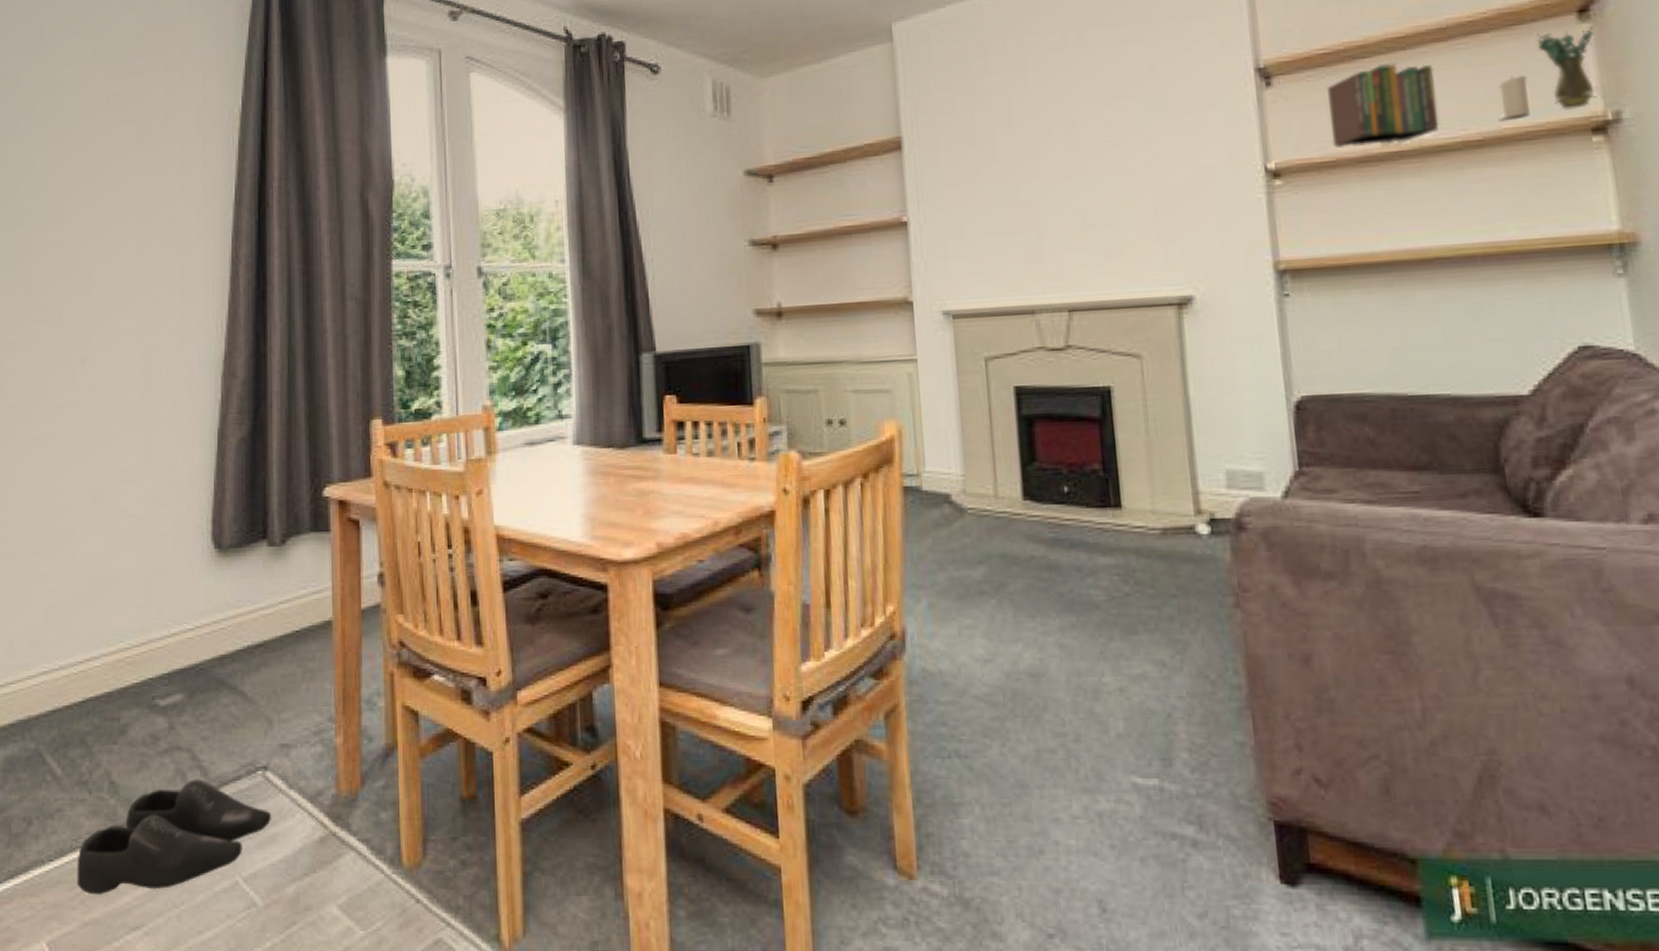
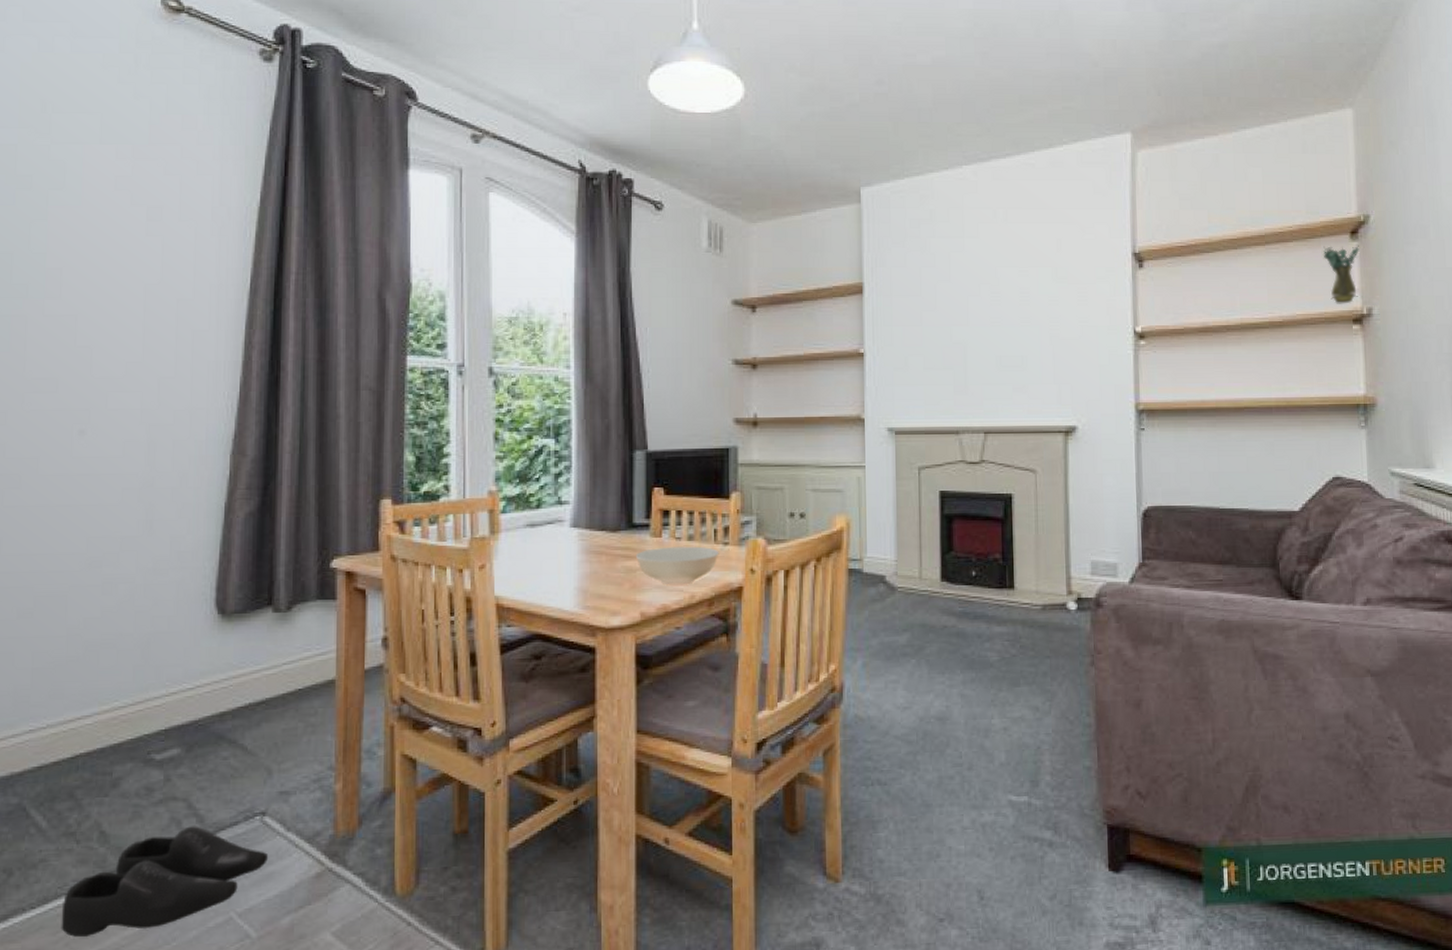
bowl: none [647,463,745,510] -> present [635,546,719,585]
books: present [1327,64,1439,149] -> none [1182,259,1255,320]
candle: present [1498,75,1530,122] -> none [1294,276,1315,309]

